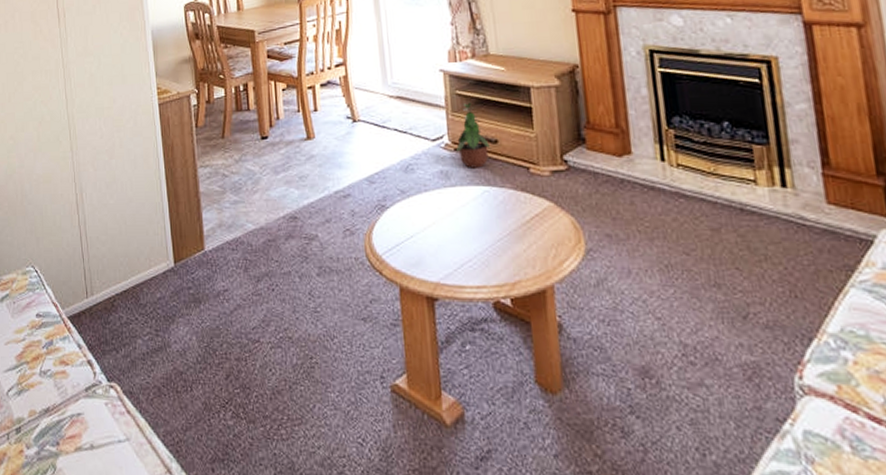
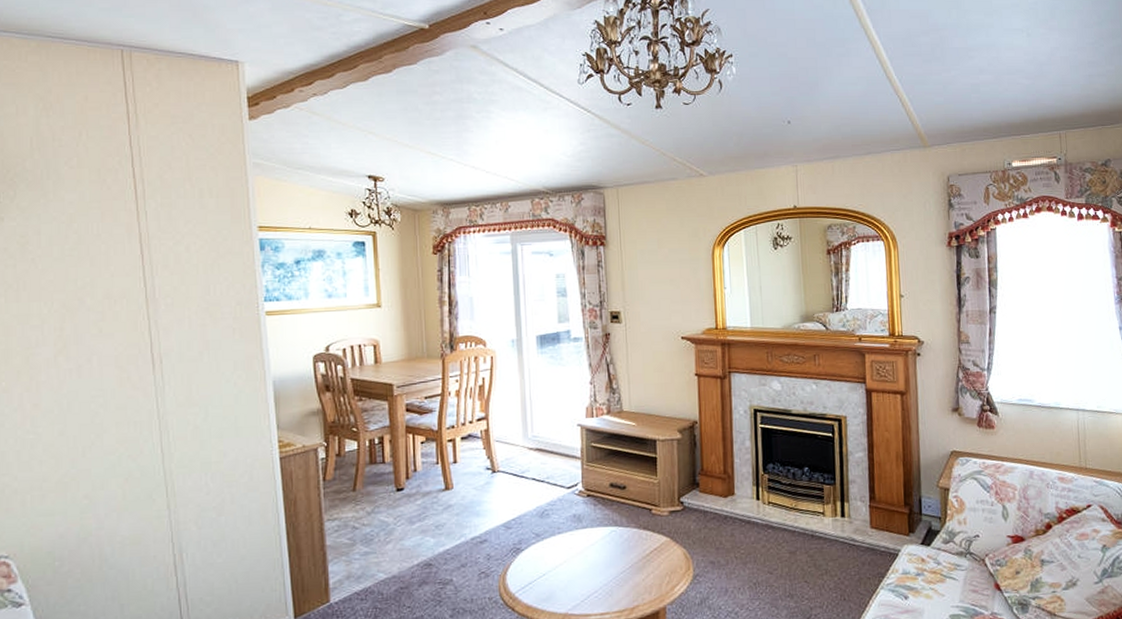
potted plant: present [455,102,491,168] -> none [588,453,620,512]

